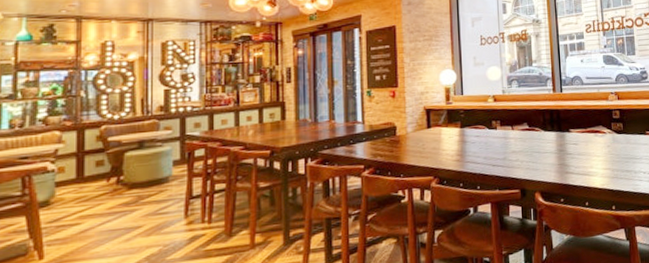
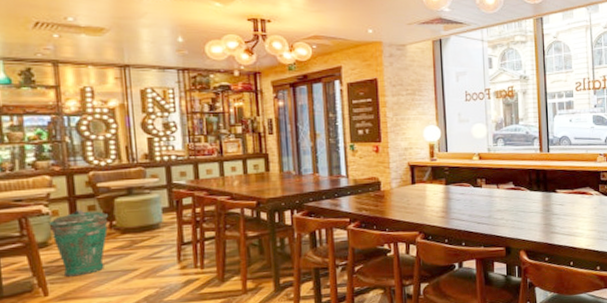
trash can: none [53,165,117,238] -> present [48,210,109,277]

